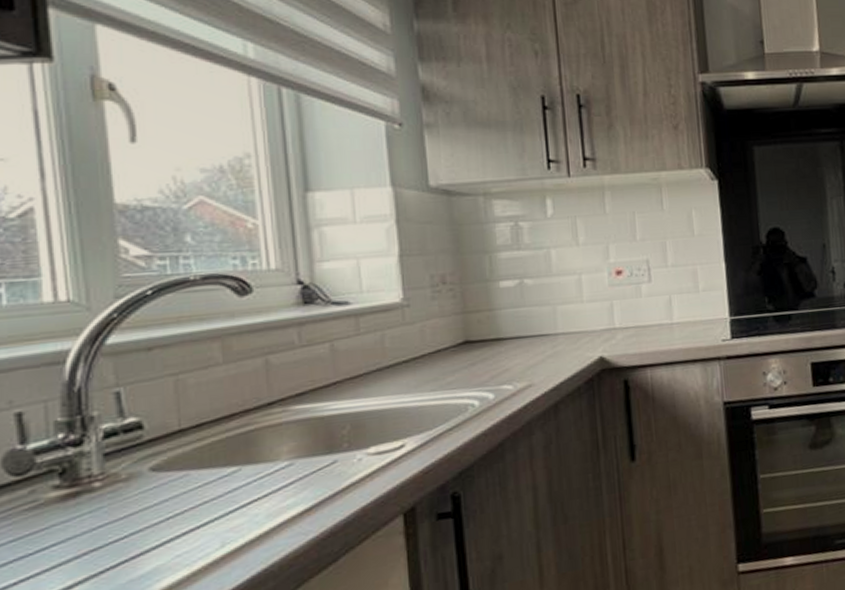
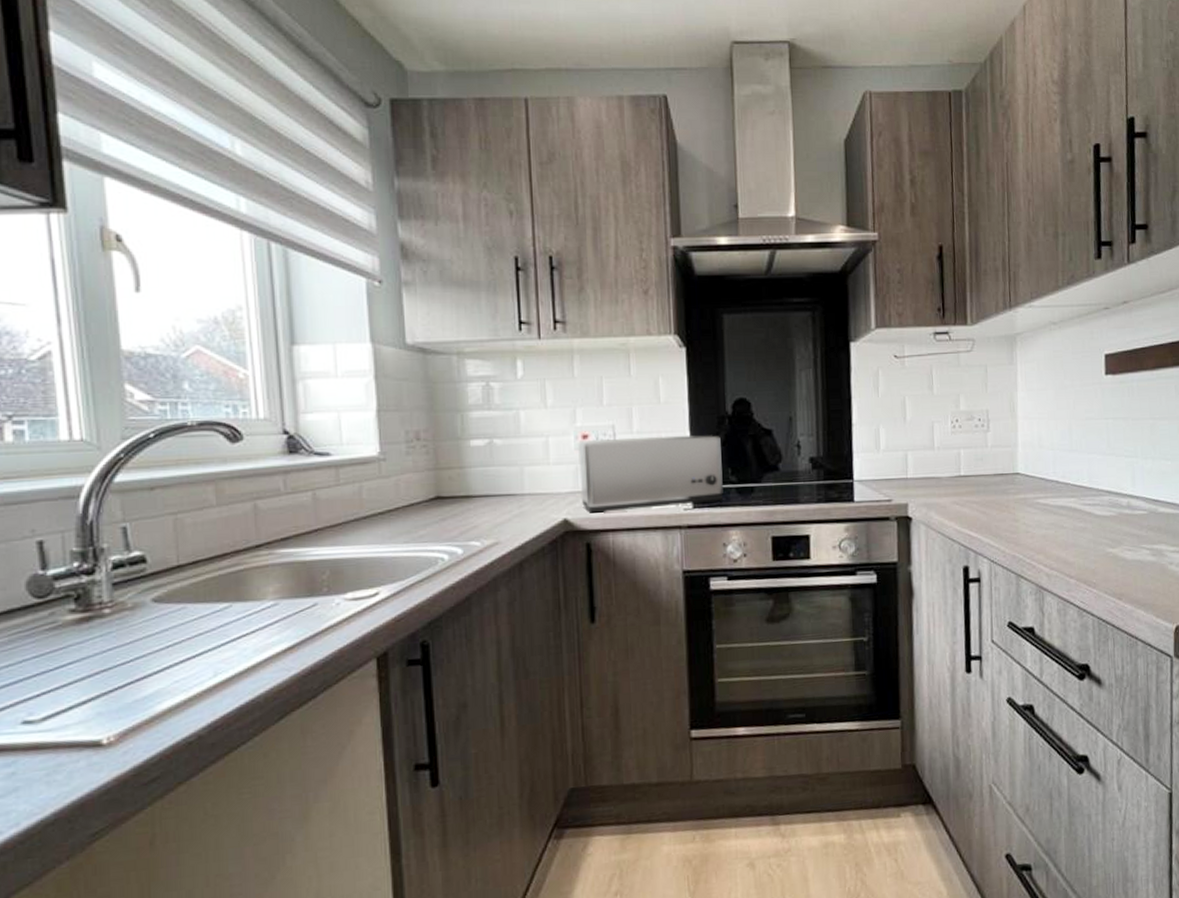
toaster: none [612,264,761,350] -> present [578,434,723,513]

